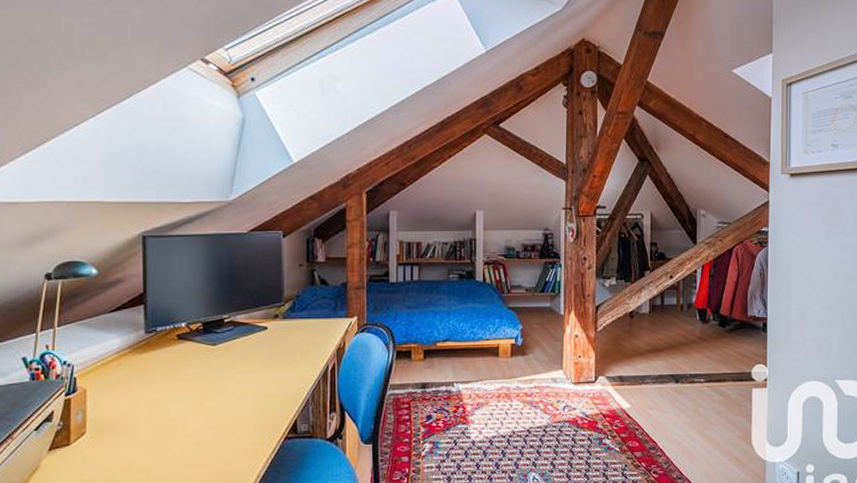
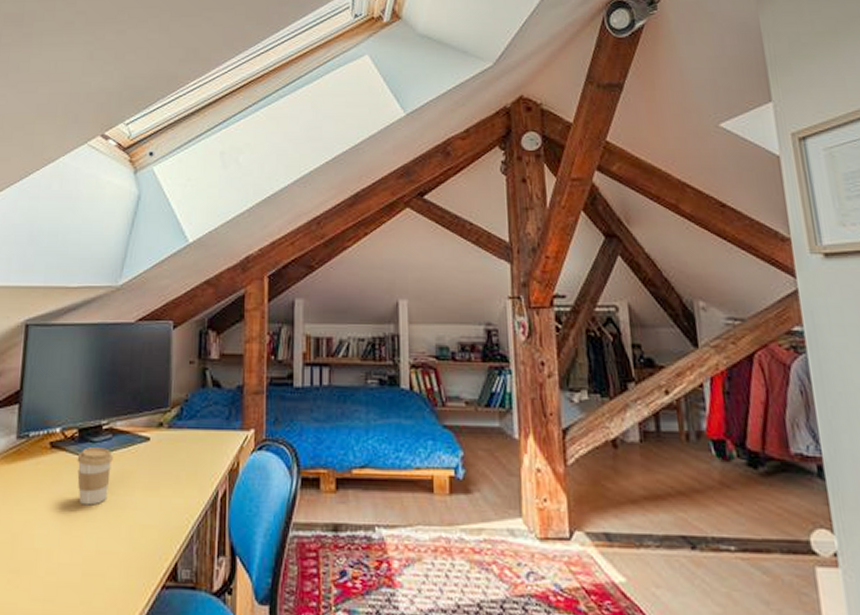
coffee cup: none [203,337,236,383] -> present [77,447,113,506]

